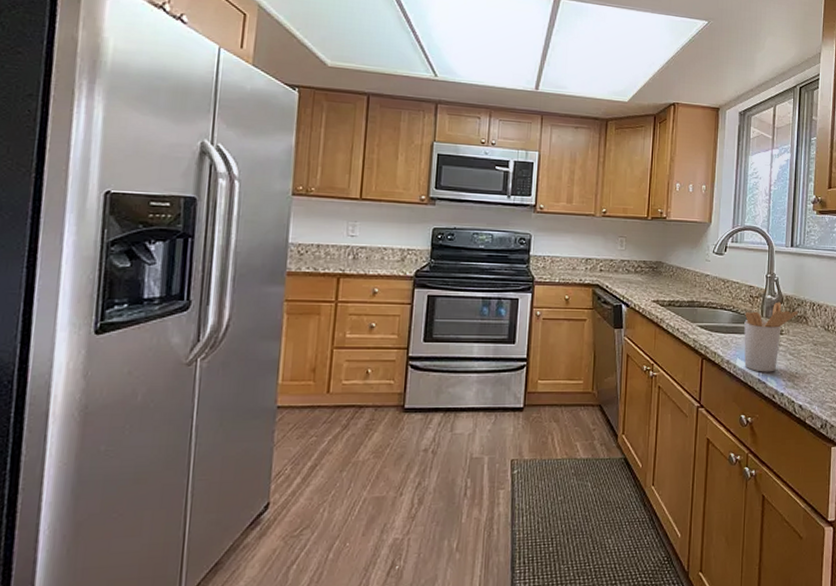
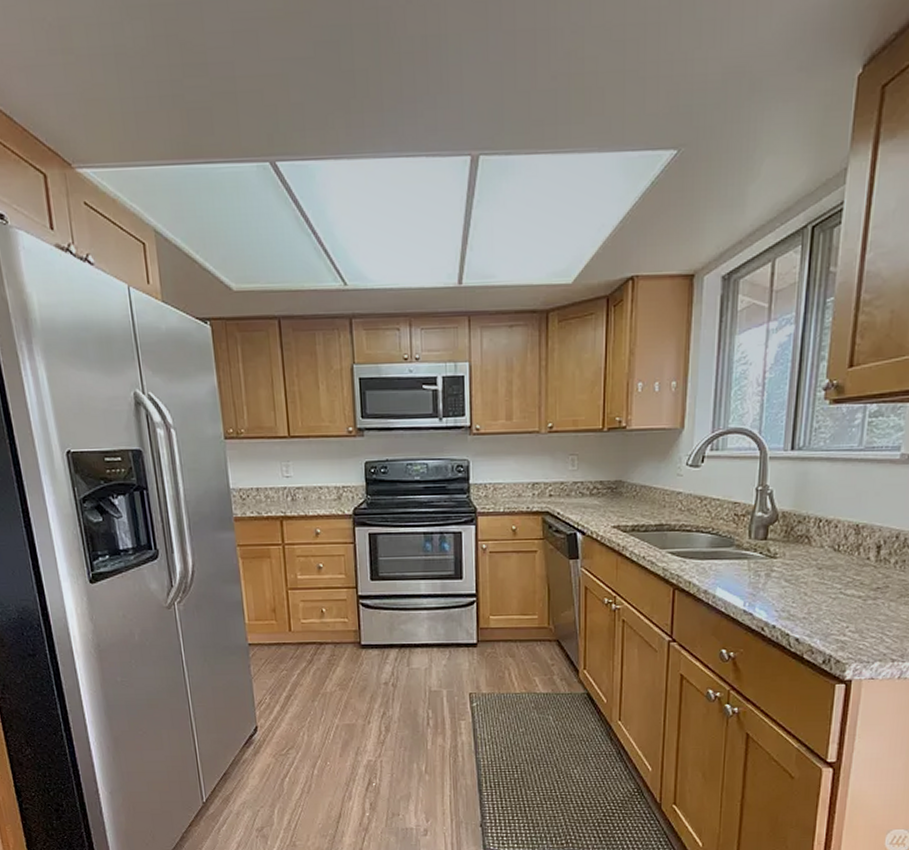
utensil holder: present [744,302,799,372] -> none [725,519,799,602]

